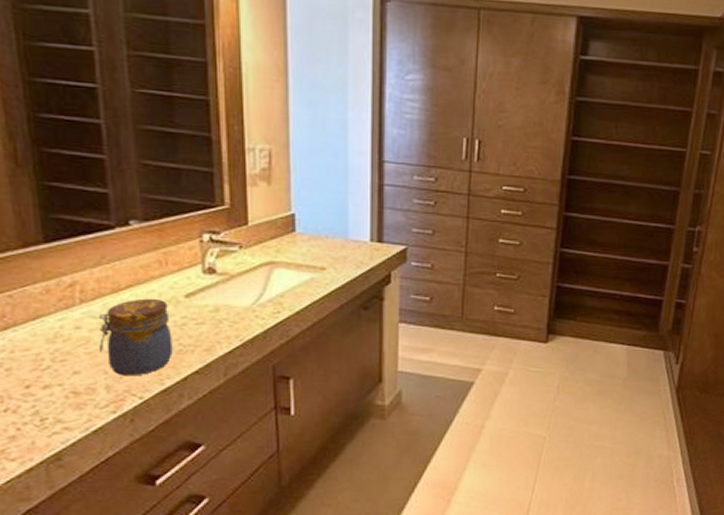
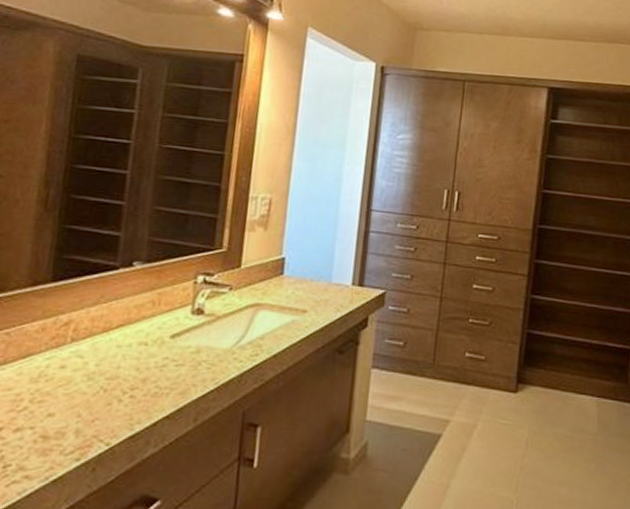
jar: present [98,298,173,377] -> none [78,338,153,420]

